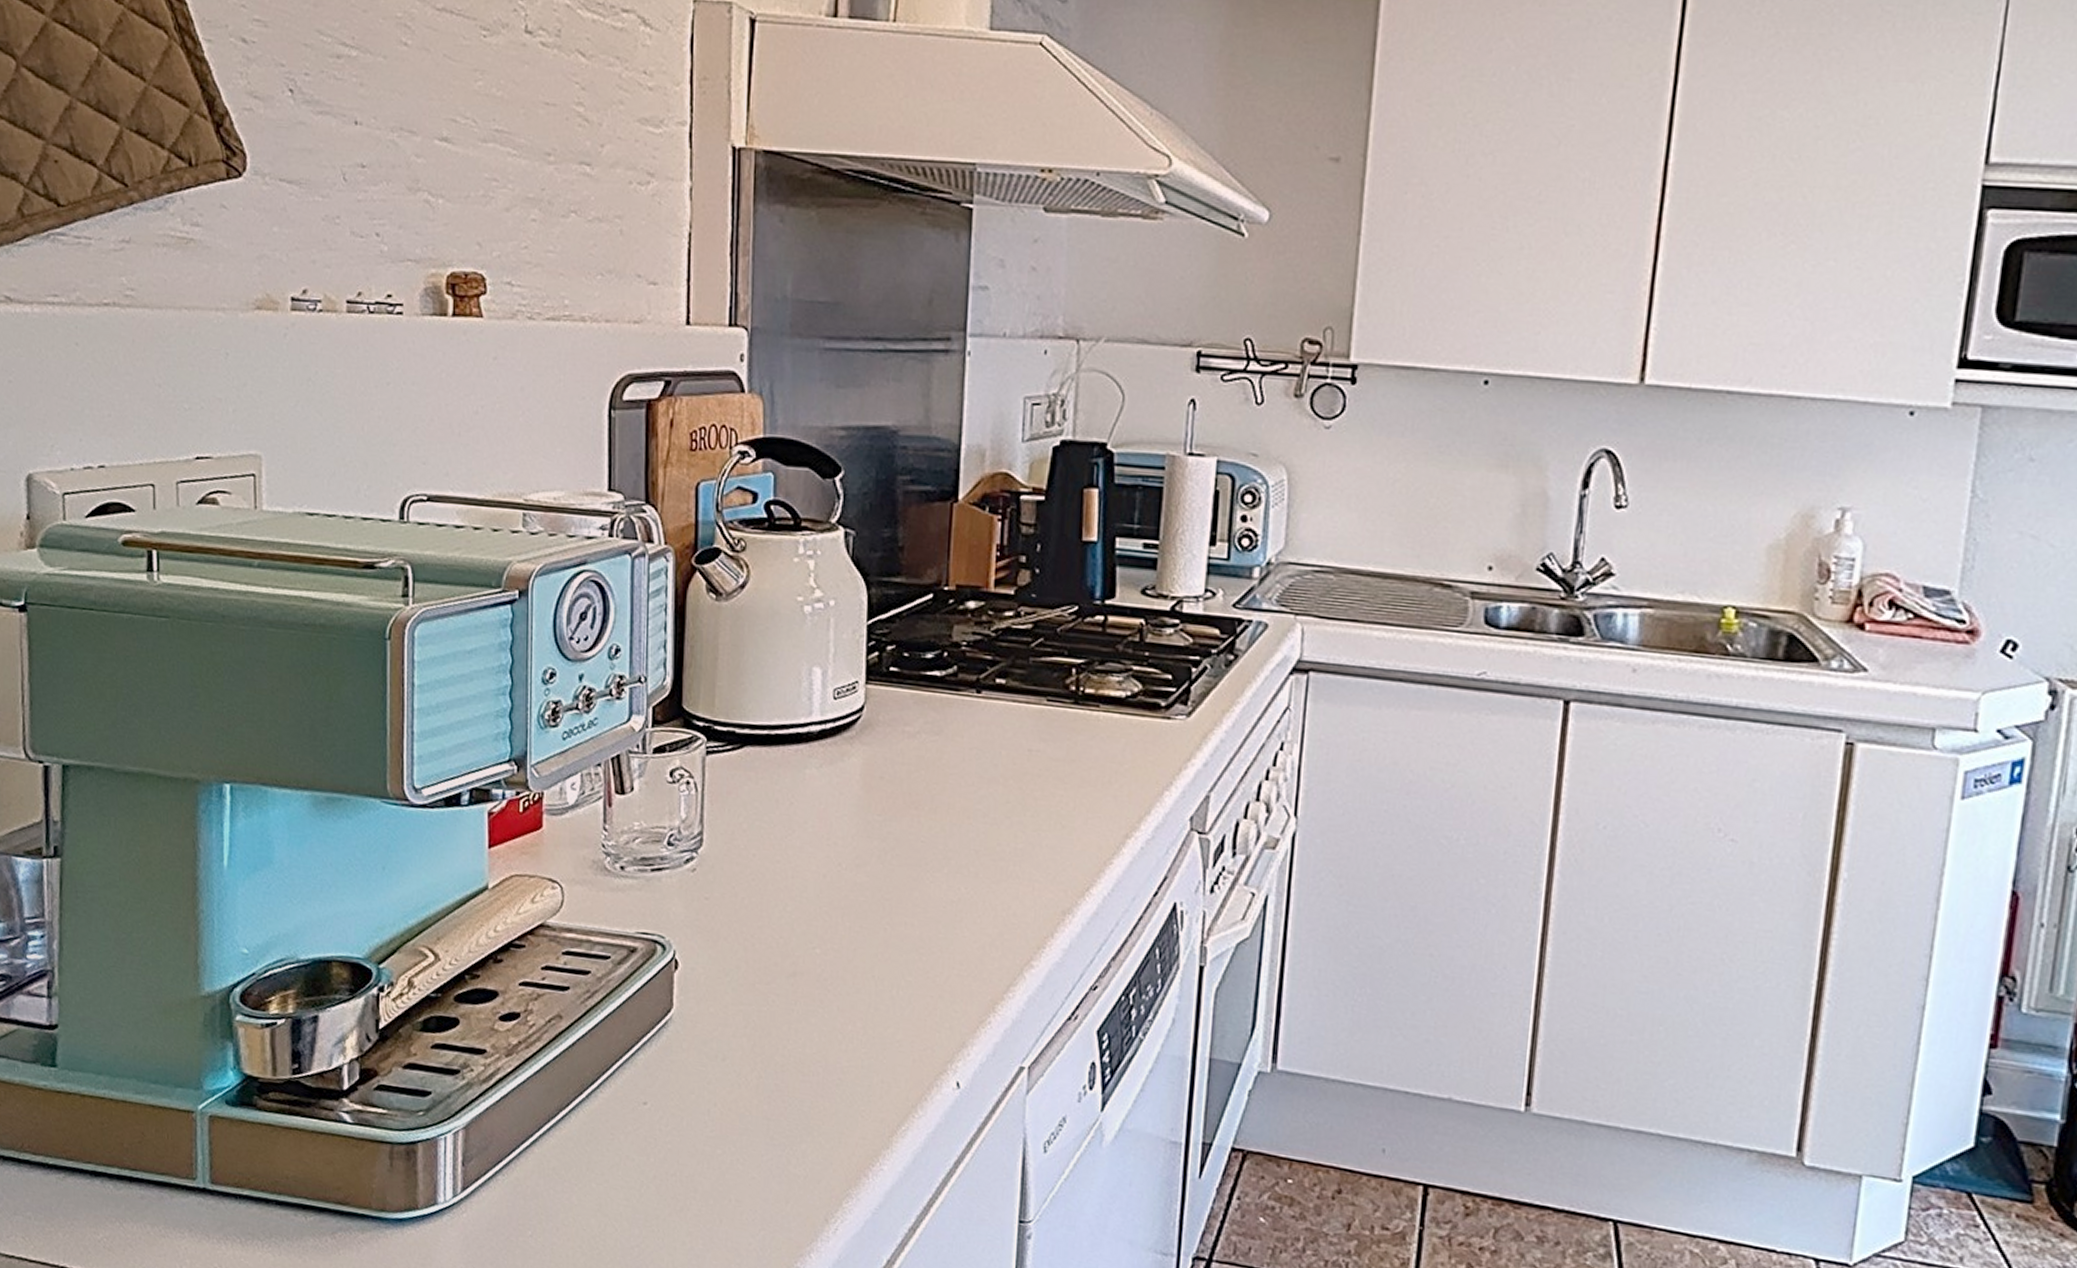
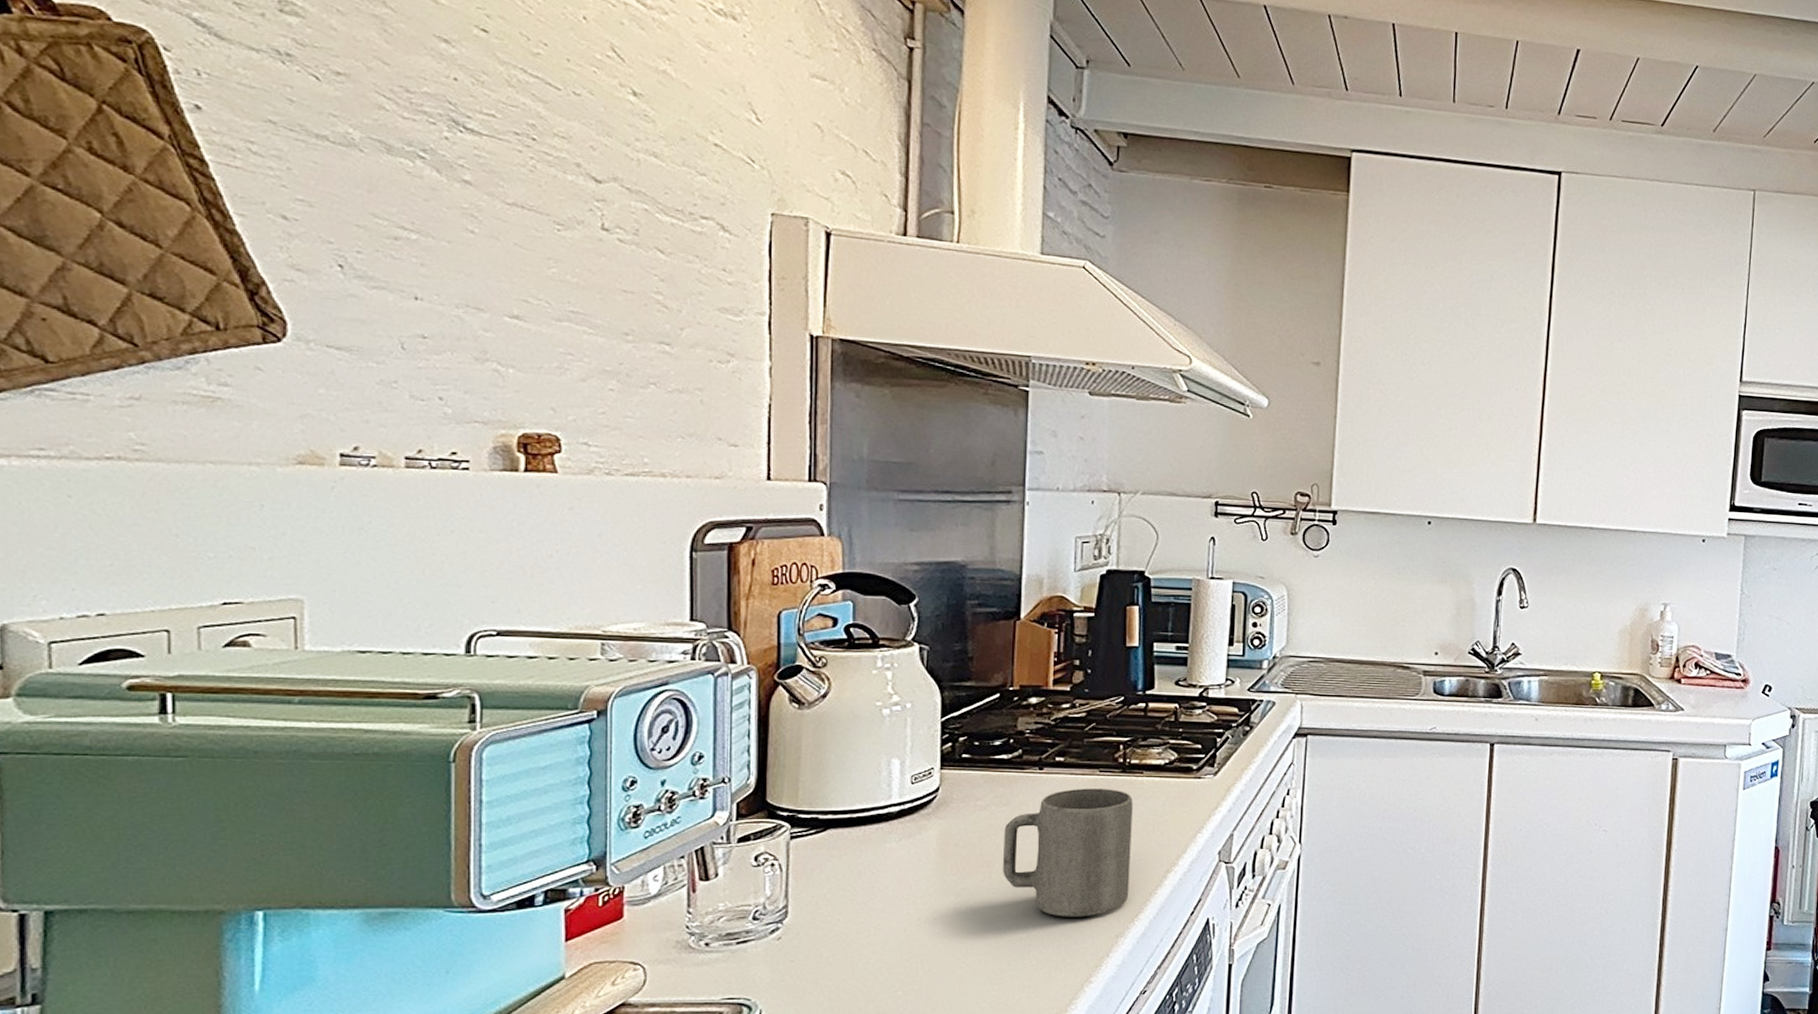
mug: none [933,719,1087,884] -> present [1003,788,1133,917]

